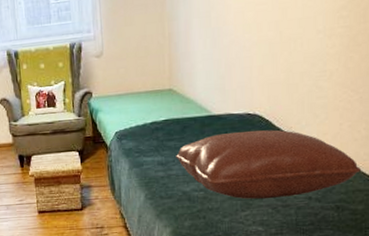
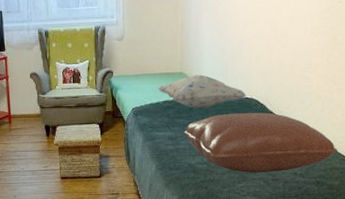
decorative pillow: none [143,90,249,130] -> present [157,74,247,110]

